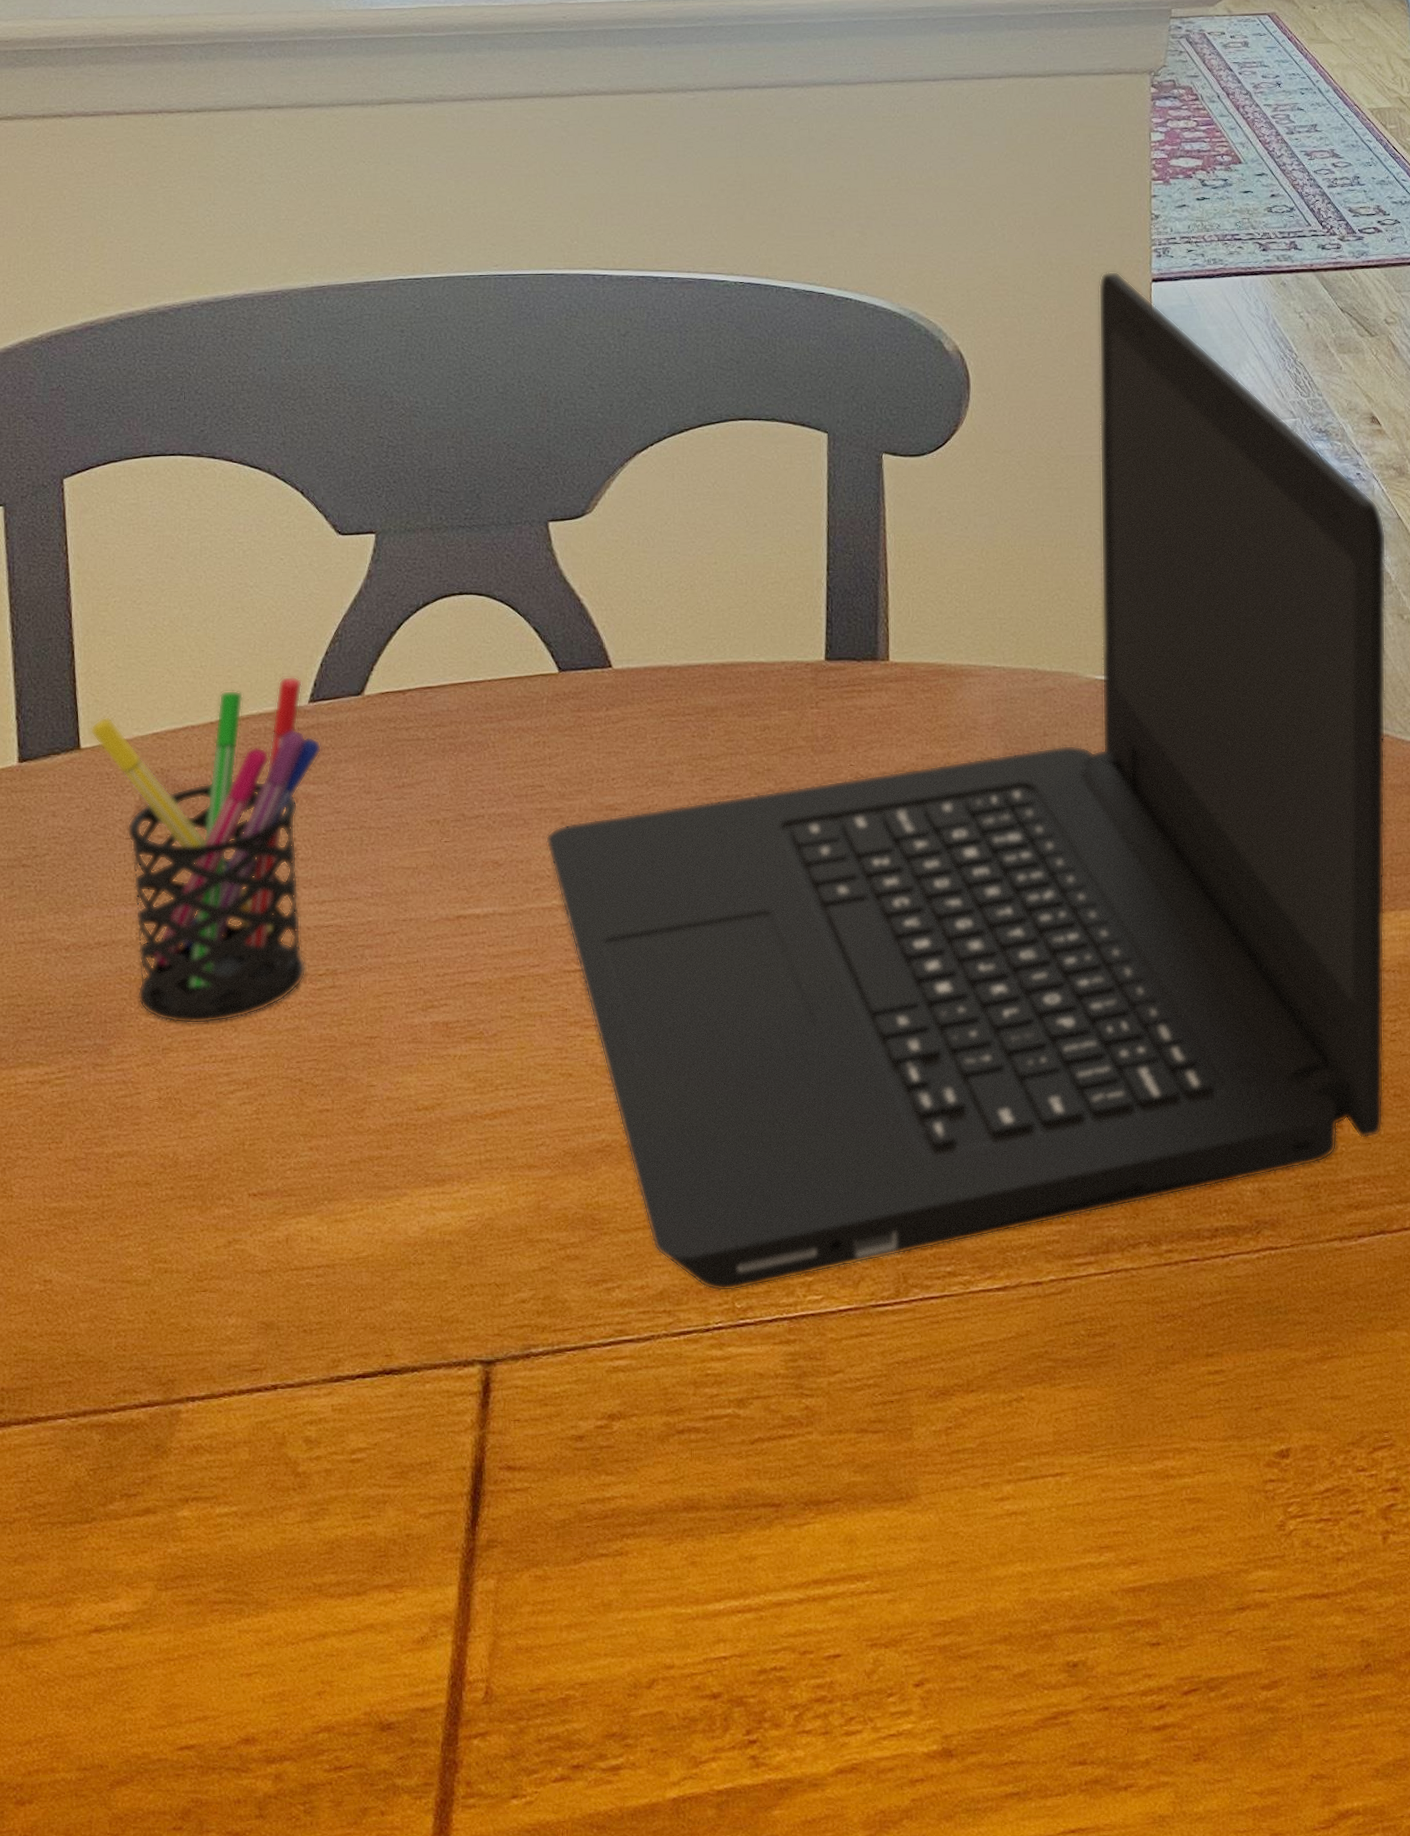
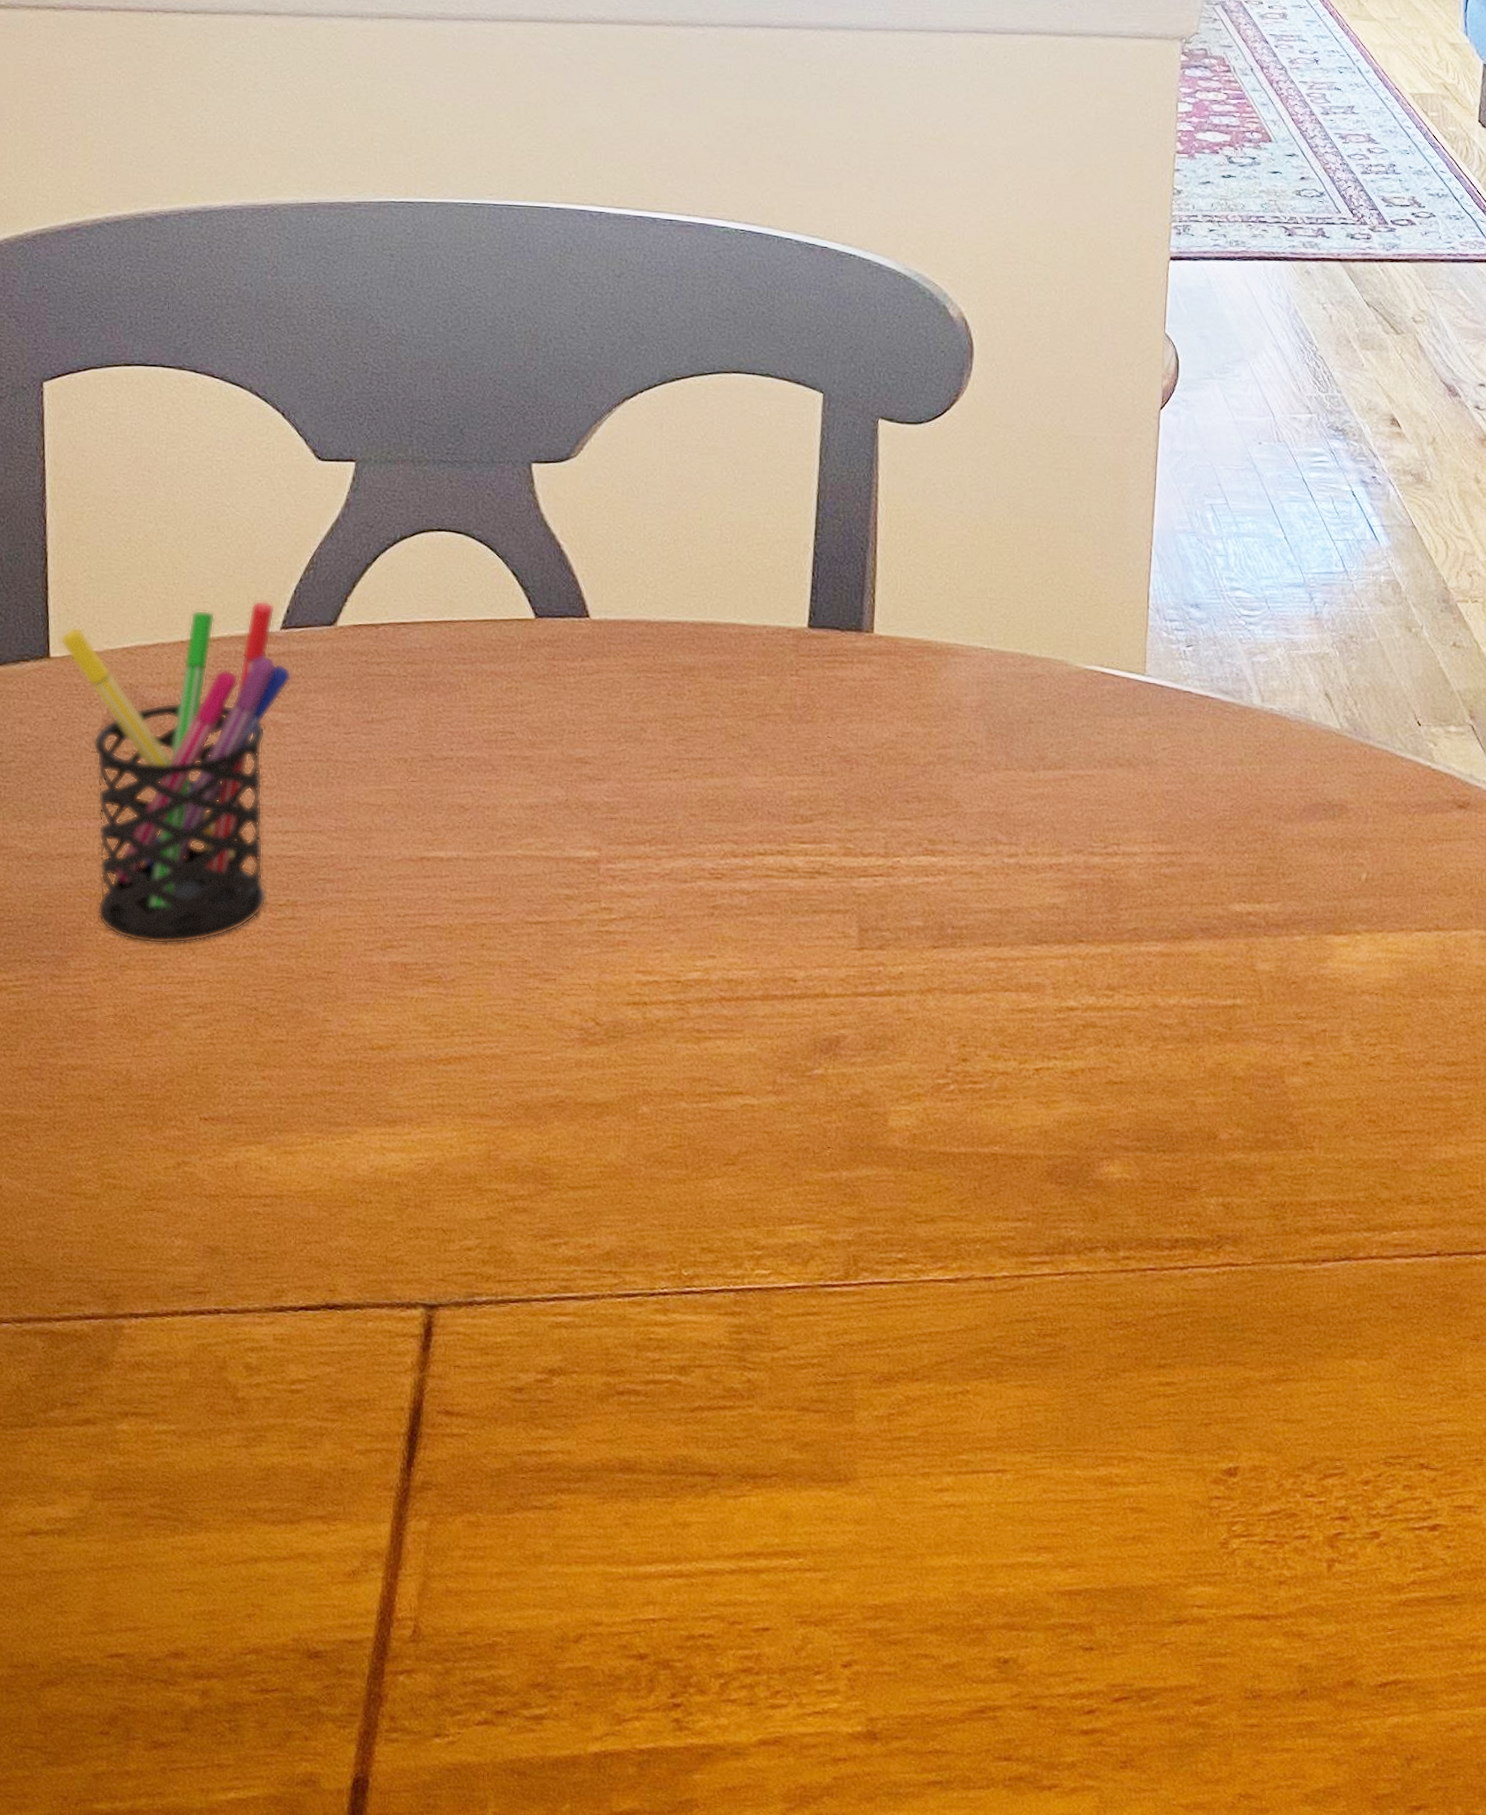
laptop: present [545,271,1387,1292] -> none [513,246,1399,1258]

